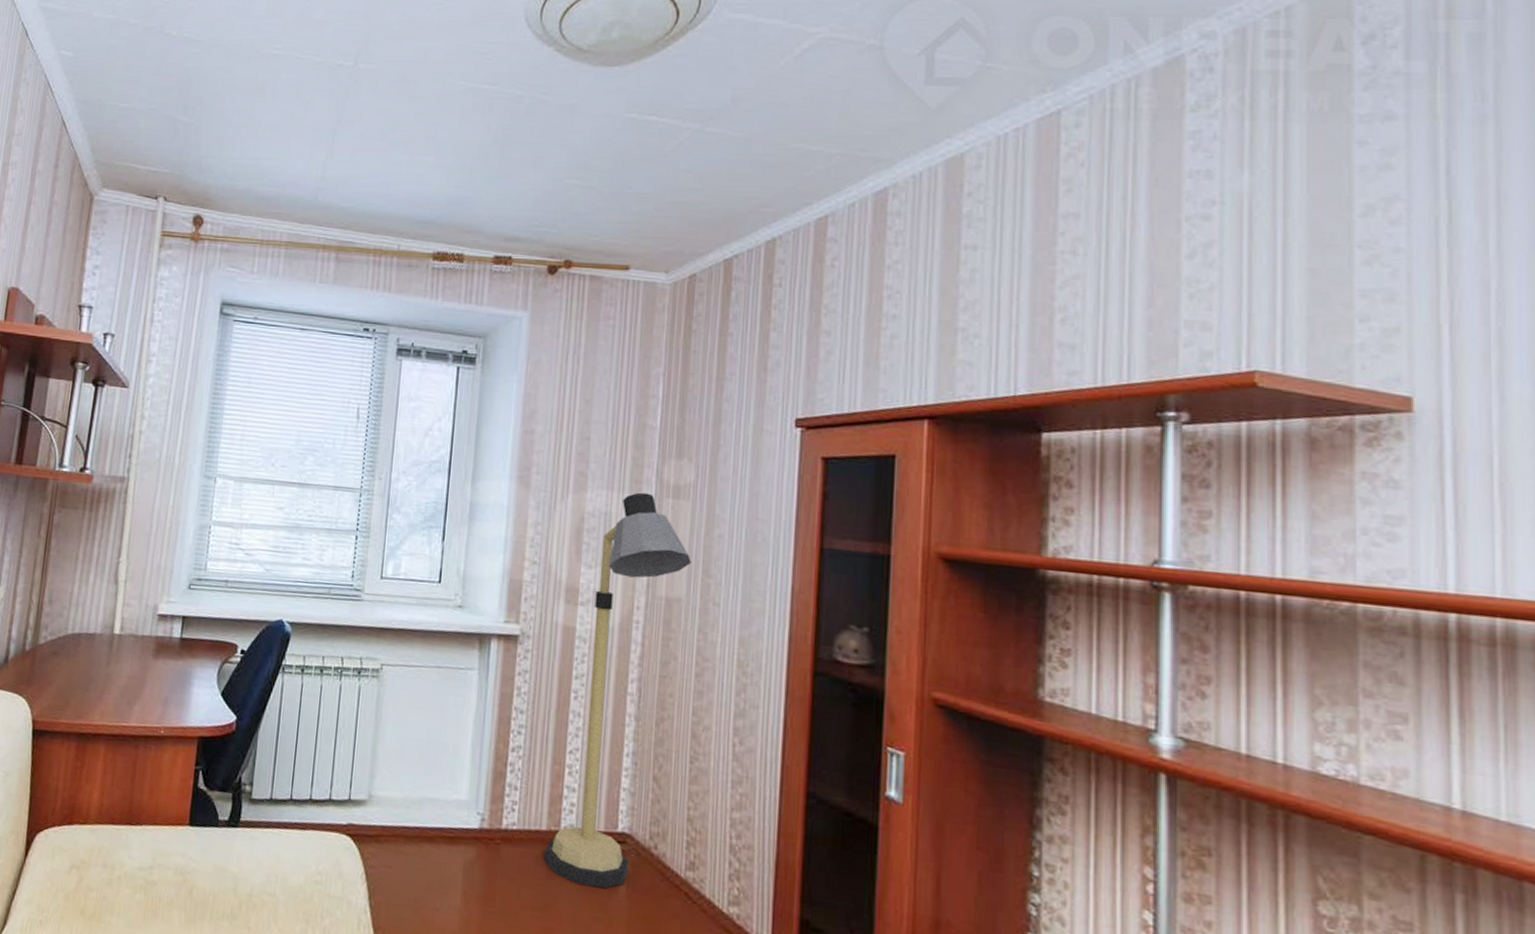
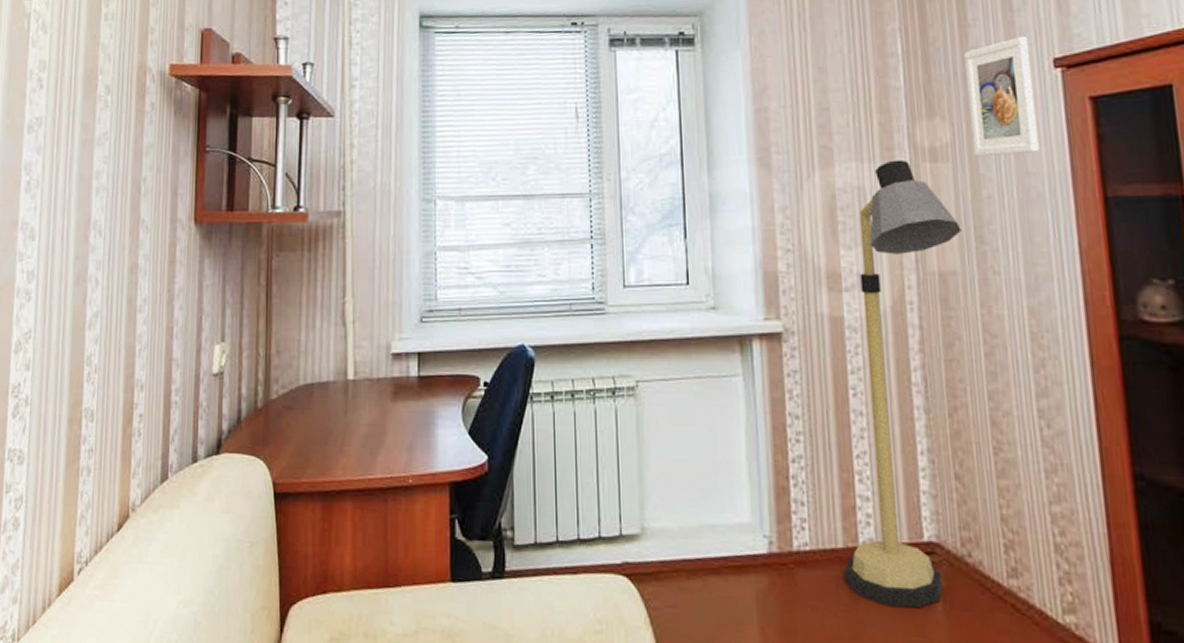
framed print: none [712,394,777,501] -> present [964,36,1040,157]

